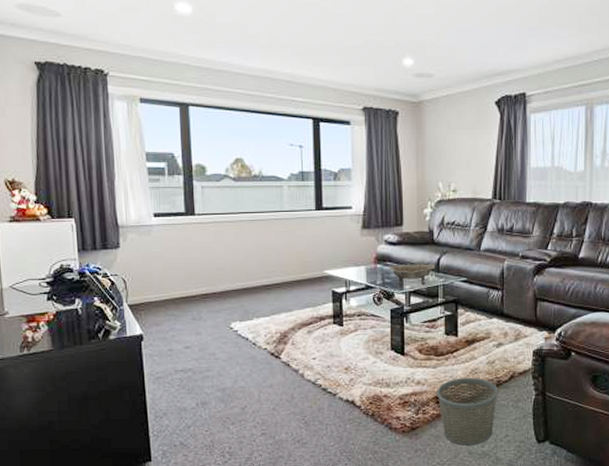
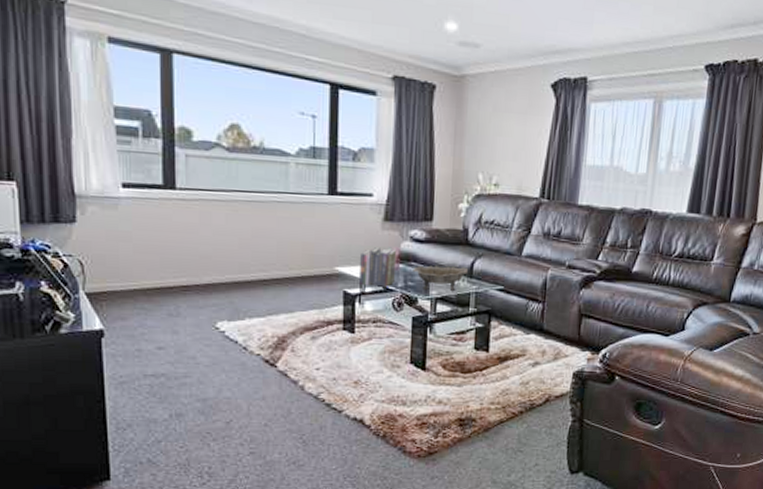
books: none [344,252,375,285] -> present [358,247,397,287]
basket: present [437,377,499,445] -> none [460,398,531,474]

